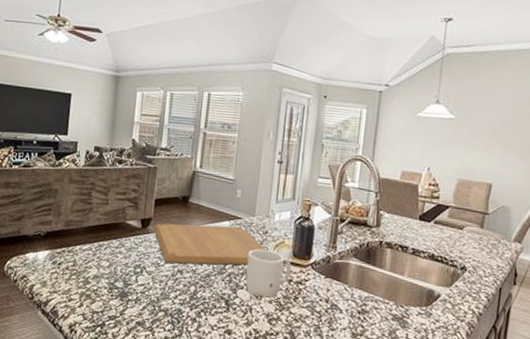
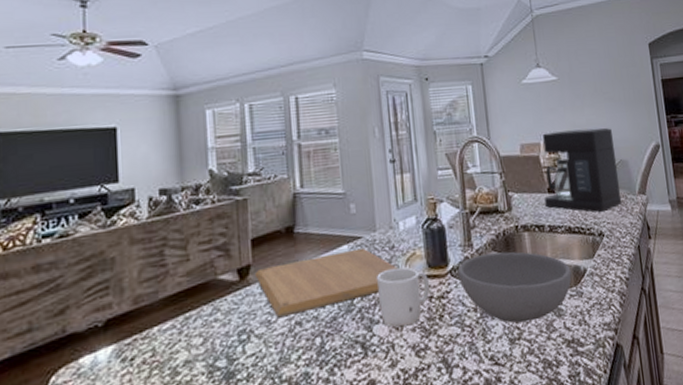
bowl: none [318,257,425,325] -> present [458,251,572,323]
coffee maker: none [414,165,501,249] -> present [543,127,622,212]

